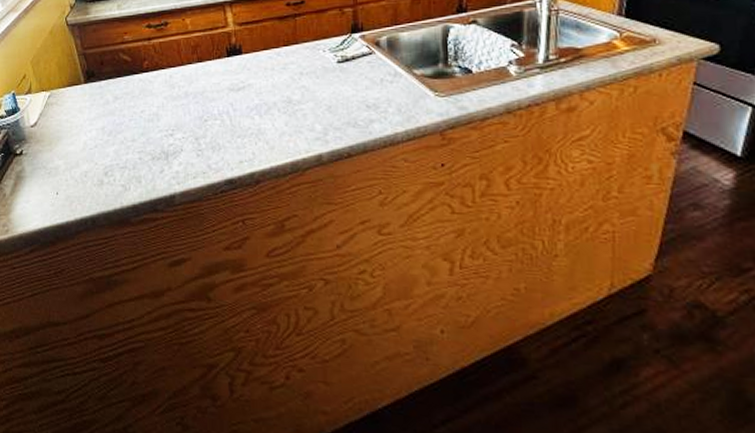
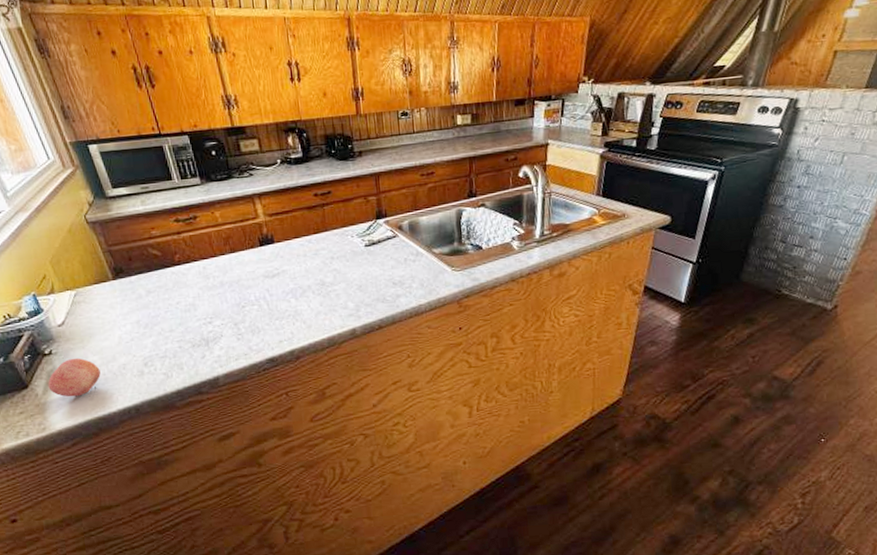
fruit: none [16,160,63,201] -> present [48,357,101,397]

